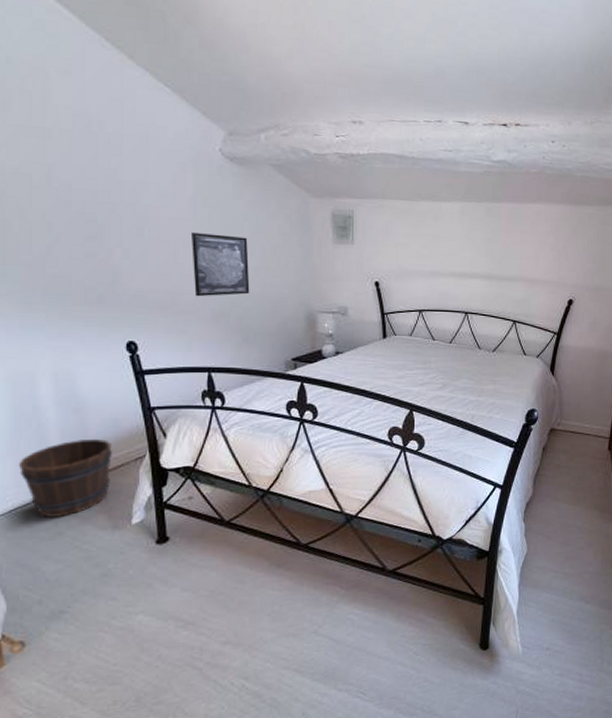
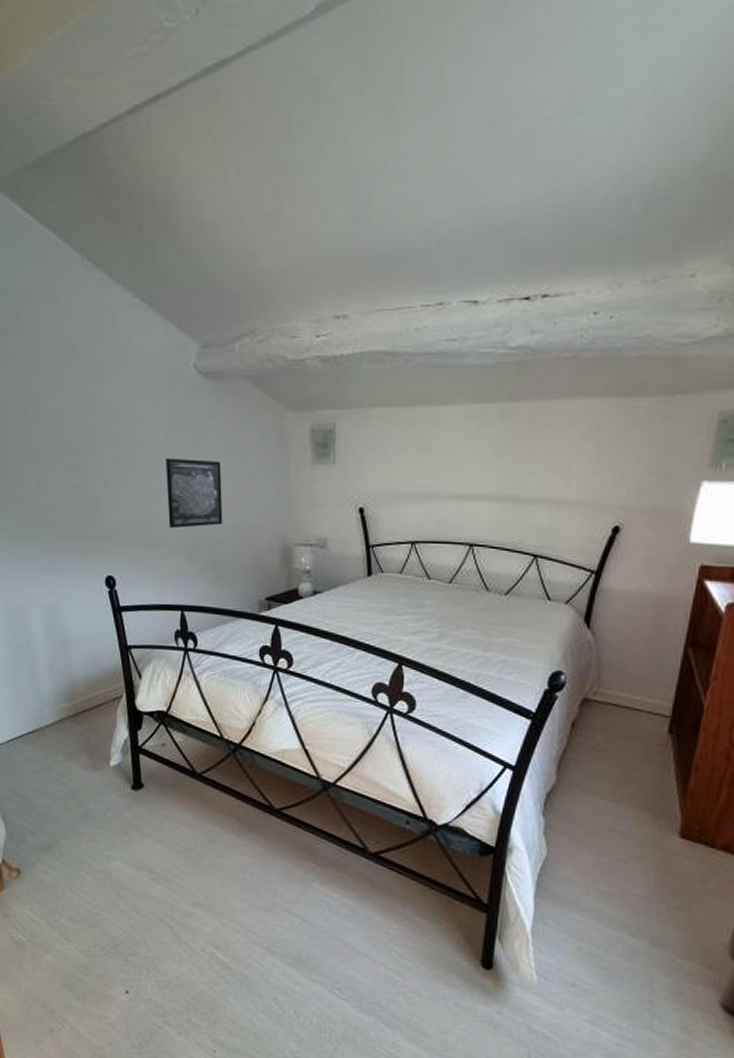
wooden bucket: present [18,438,112,517] -> none [14,675,93,752]

